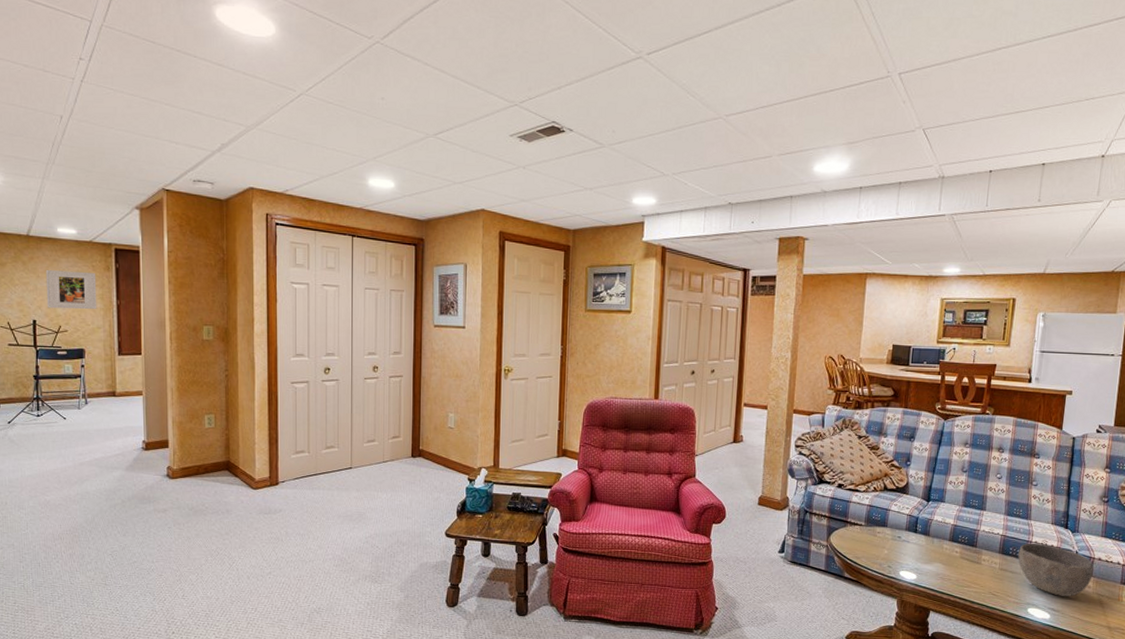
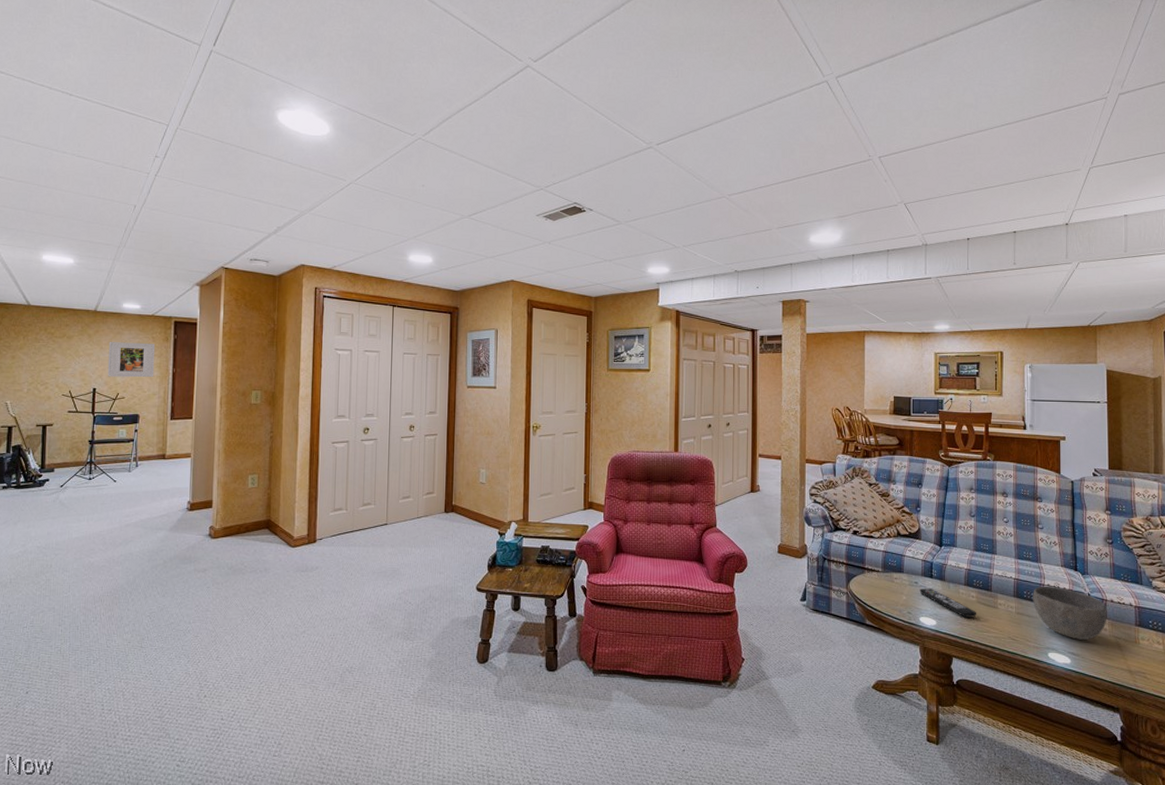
remote control: none [902,543,959,573] -> present [919,589,977,618]

